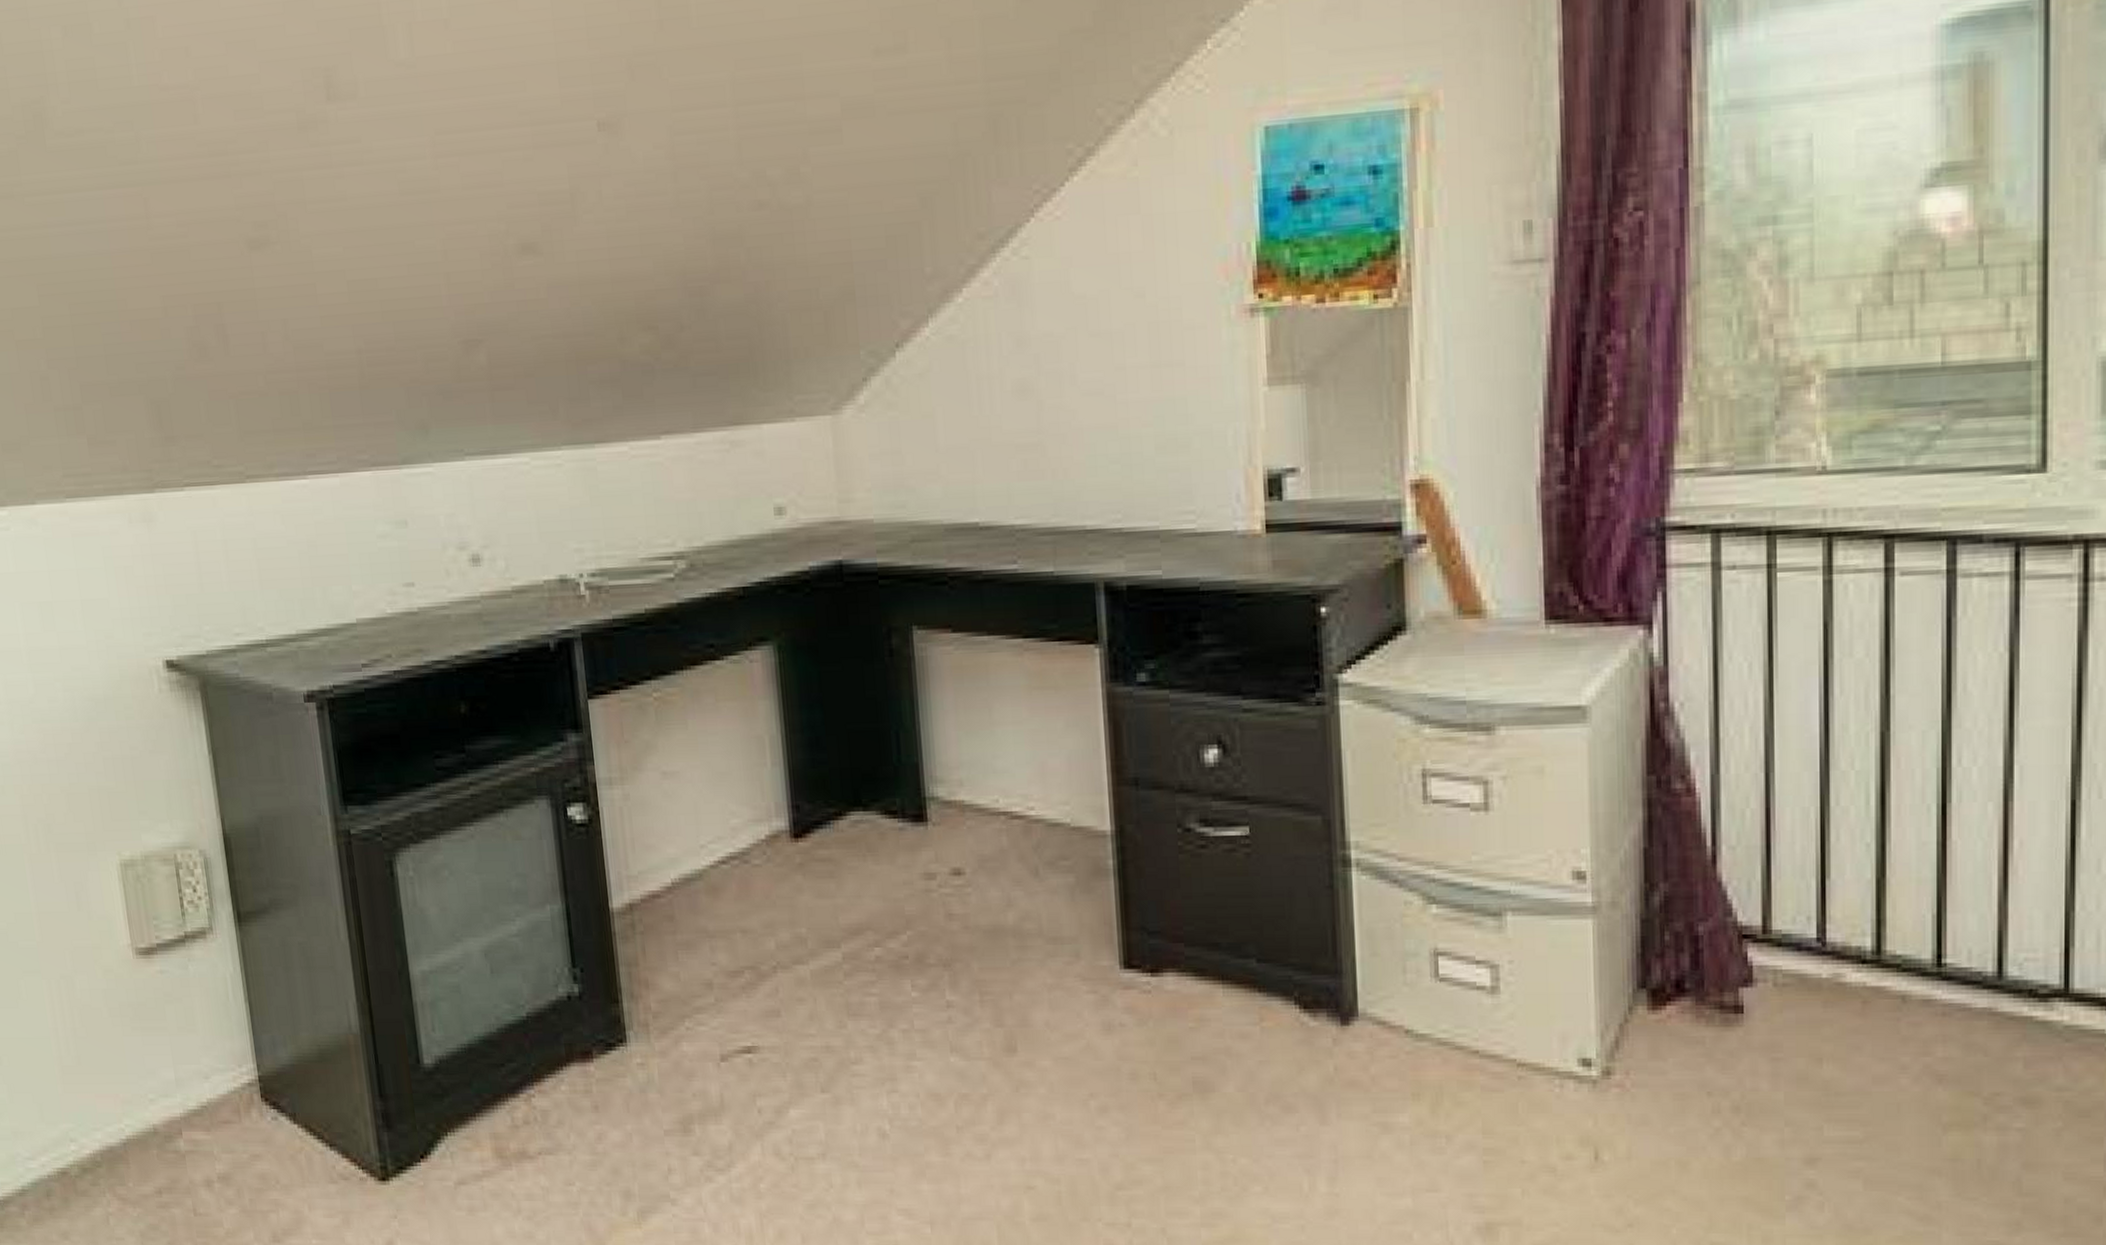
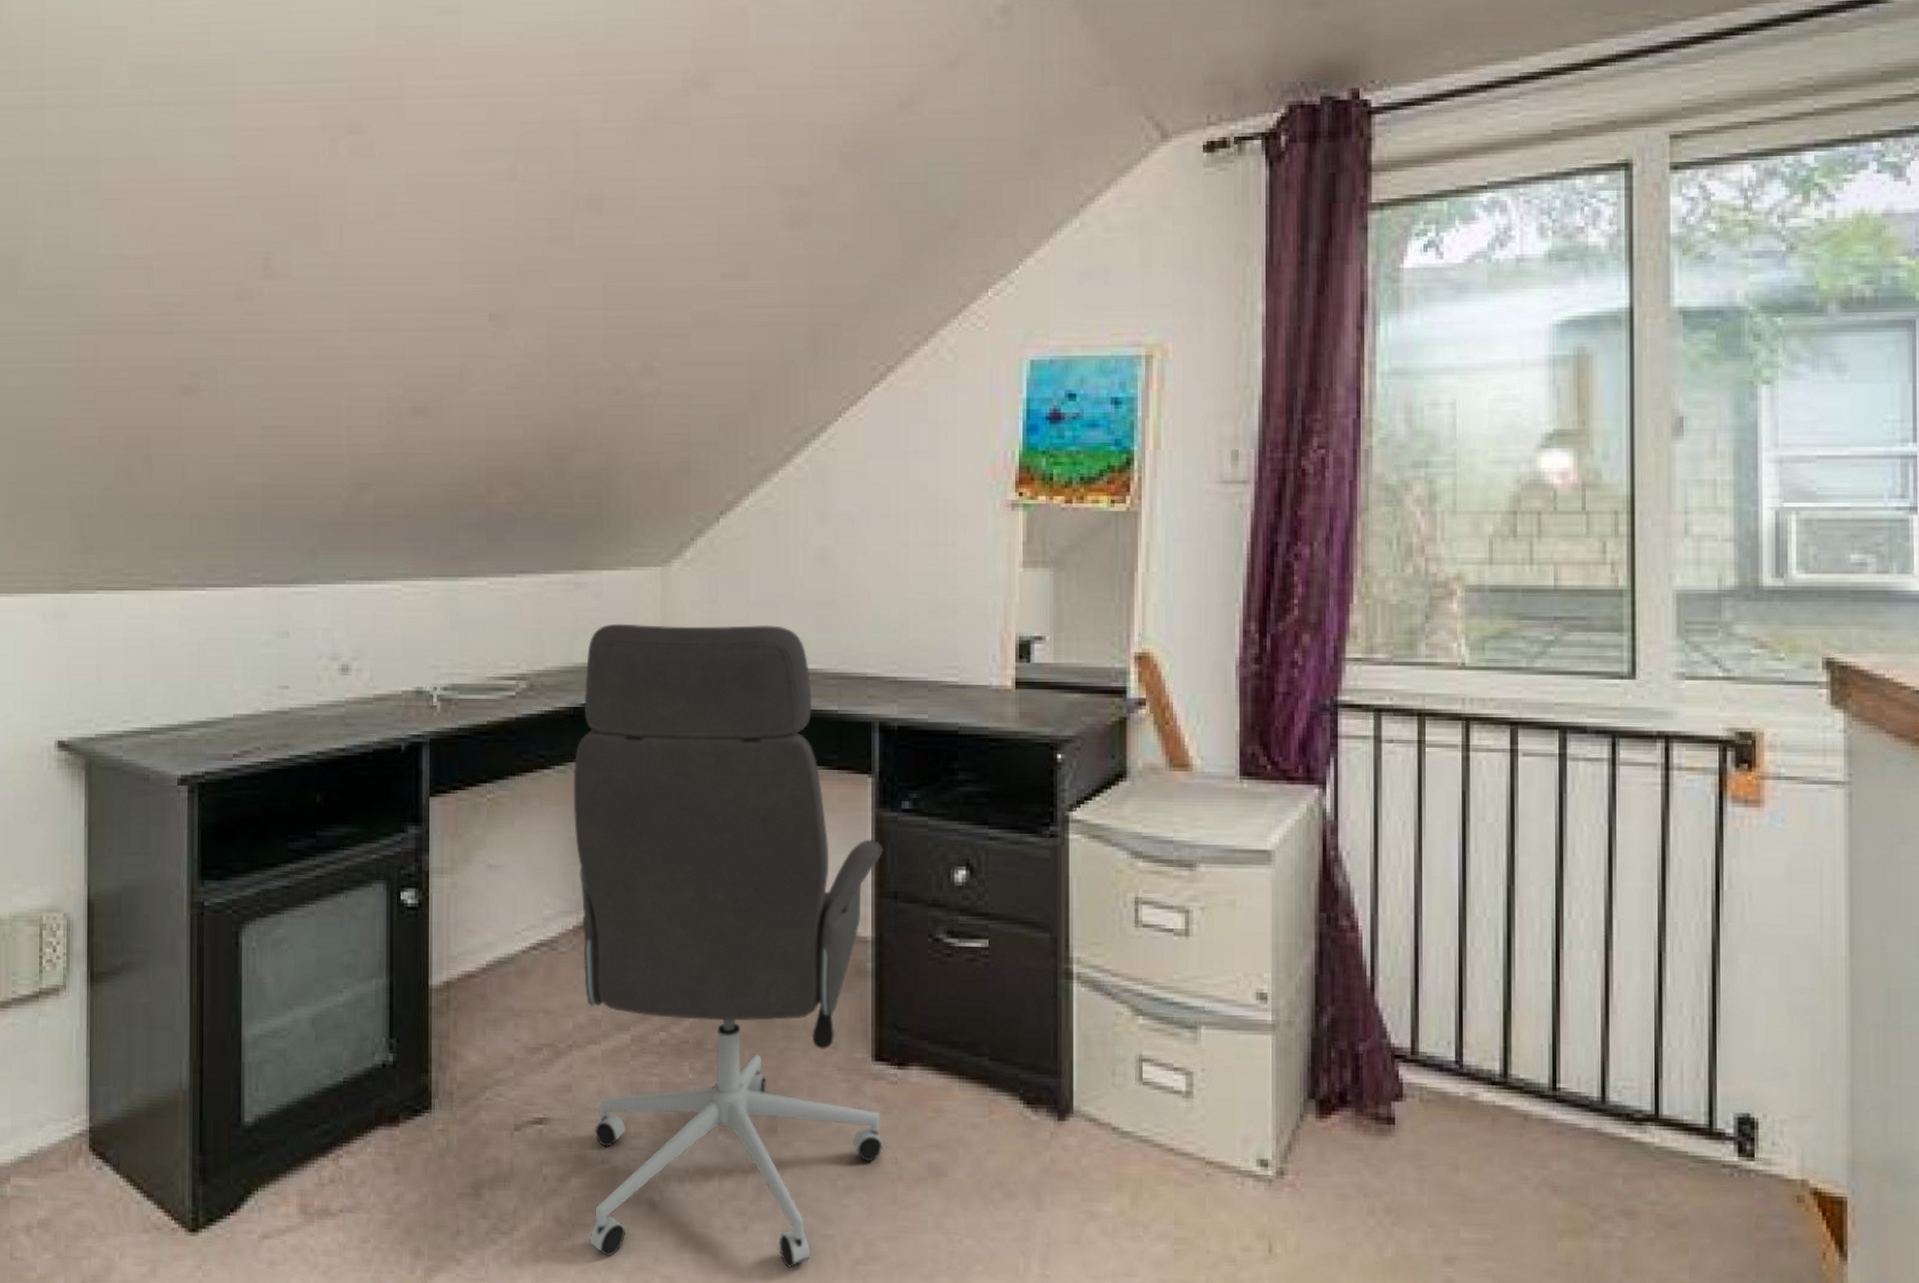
office chair: none [749,475,1139,1196] -> present [573,623,883,1268]

